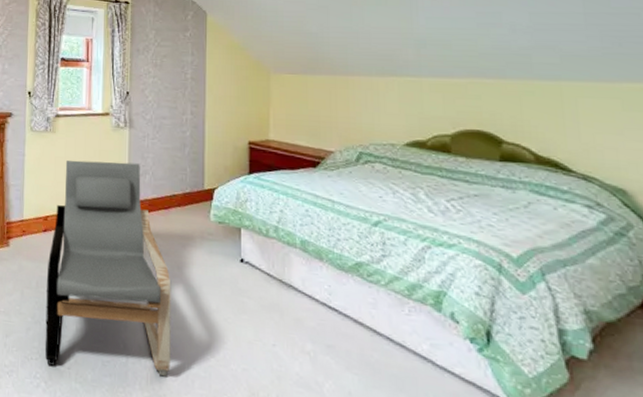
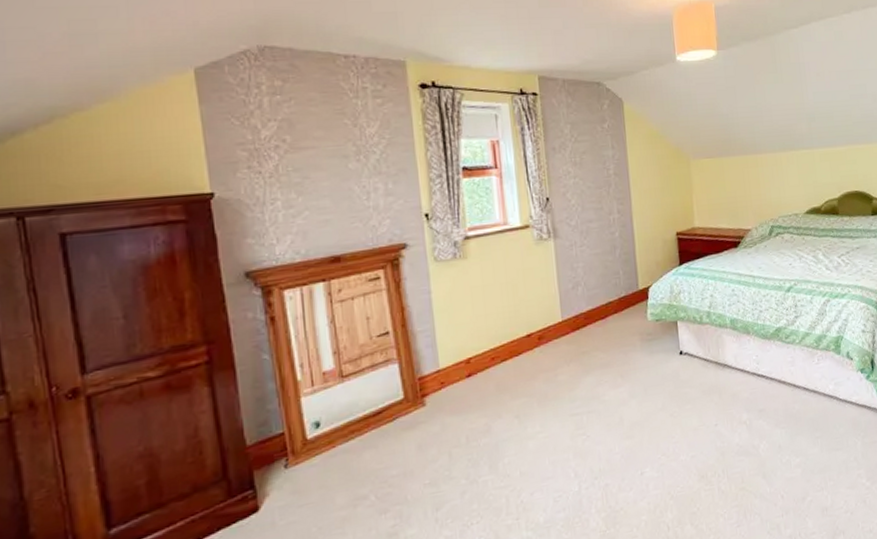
armchair: present [45,160,171,377] -> none [477,276,625,524]

